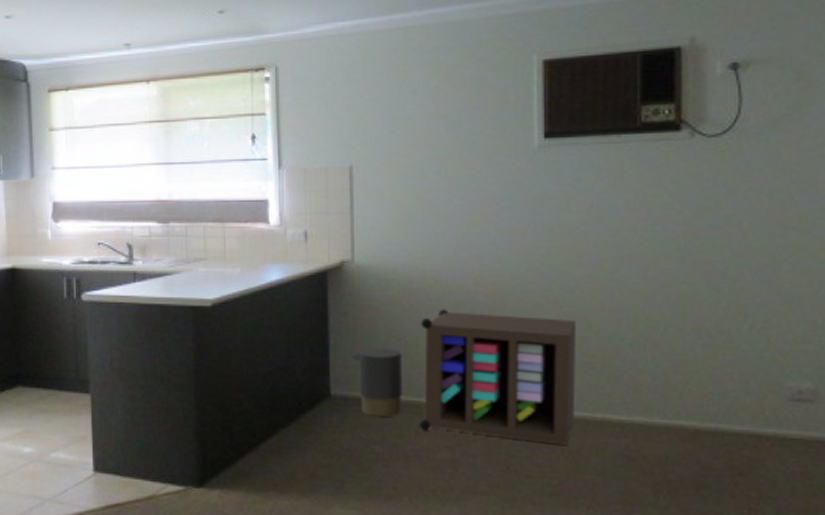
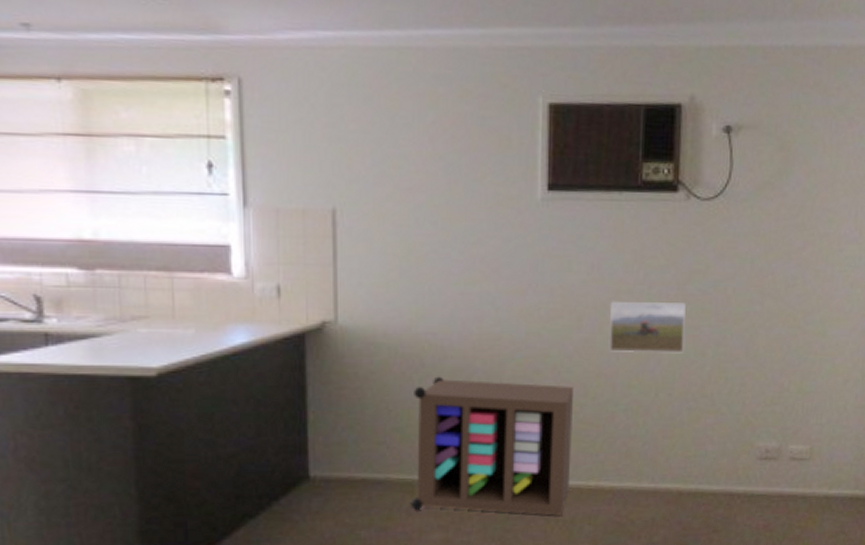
trash can: present [352,347,403,417] -> none [334,421,393,499]
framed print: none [611,238,695,289] -> present [609,302,686,354]

